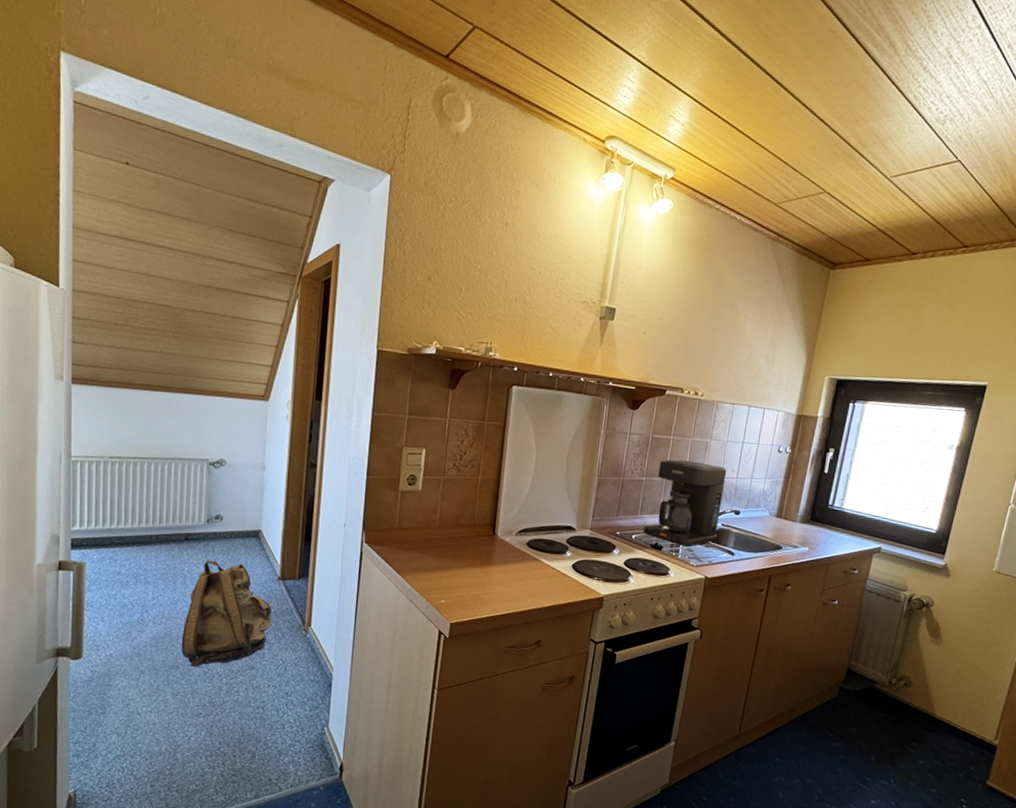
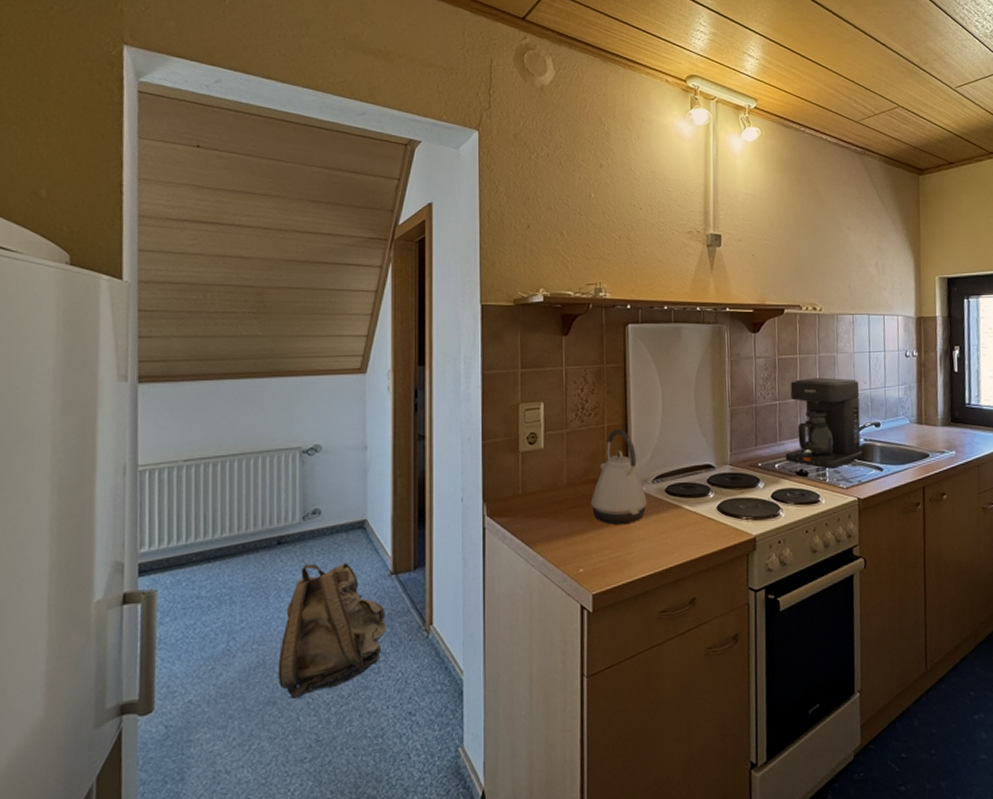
kettle: none [458,482,509,568] -> present [590,429,647,524]

